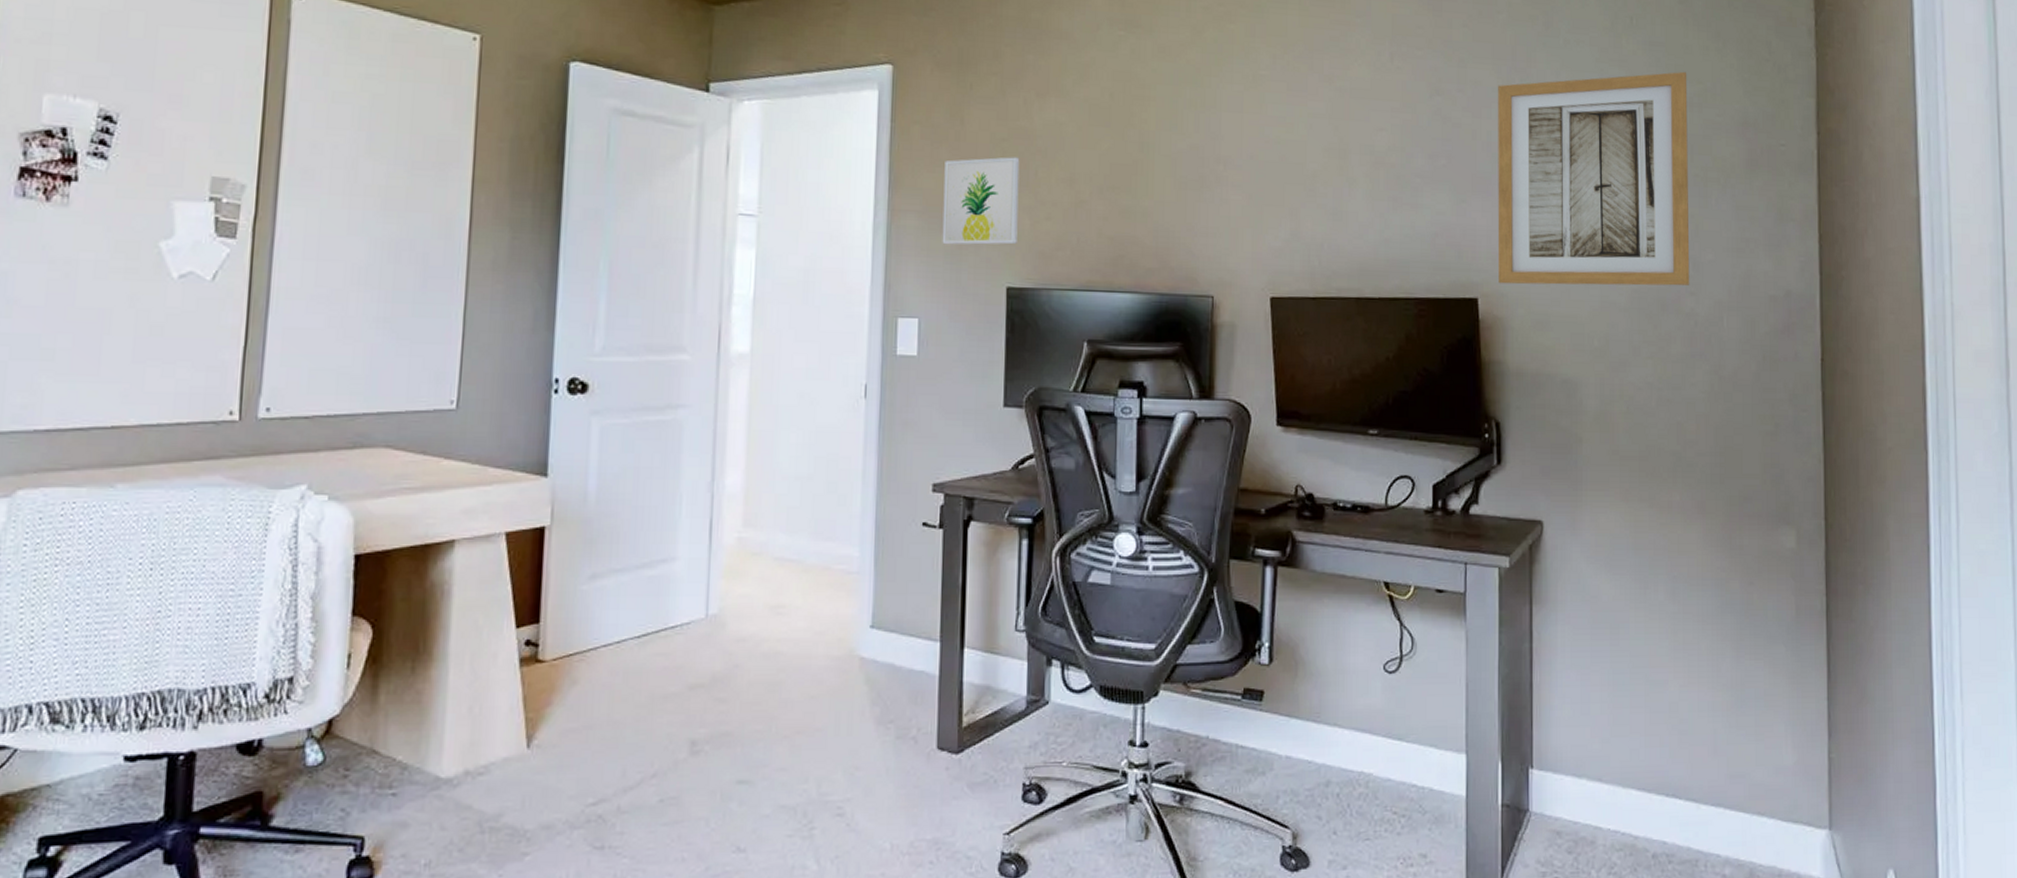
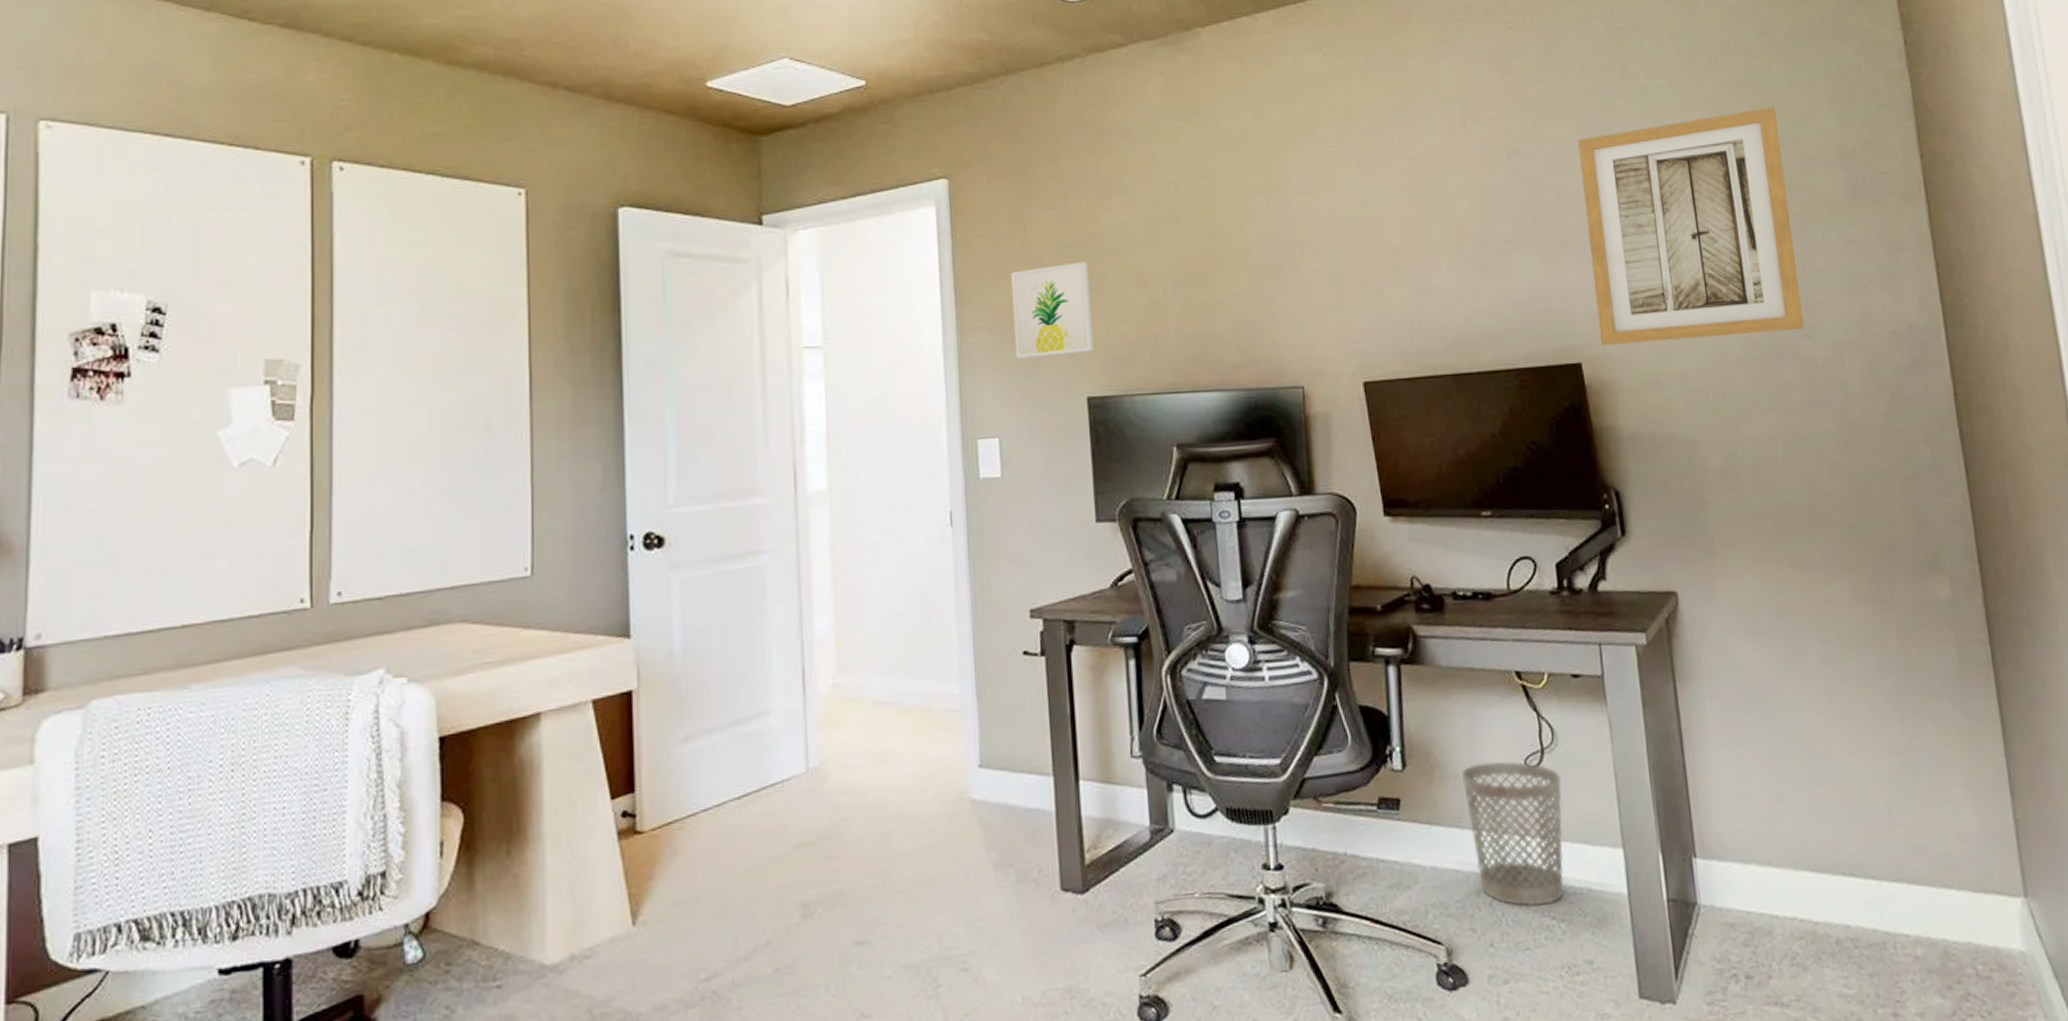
wastebasket: none [1323,664,1416,801] -> present [1461,761,1564,907]

